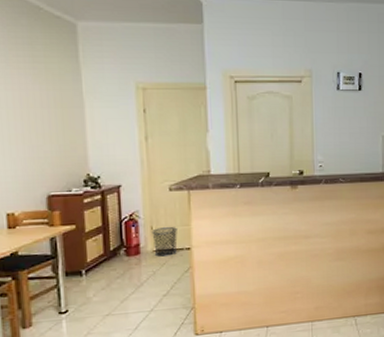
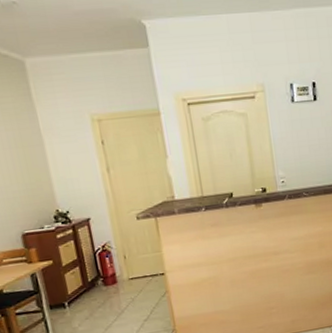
waste bin: present [151,226,178,257] -> none [125,254,152,284]

